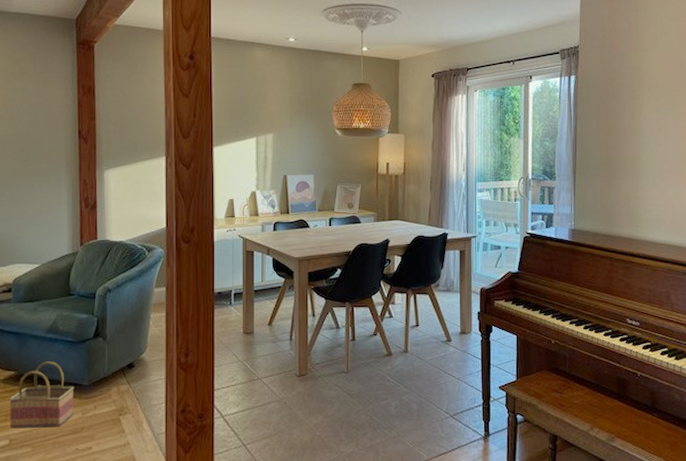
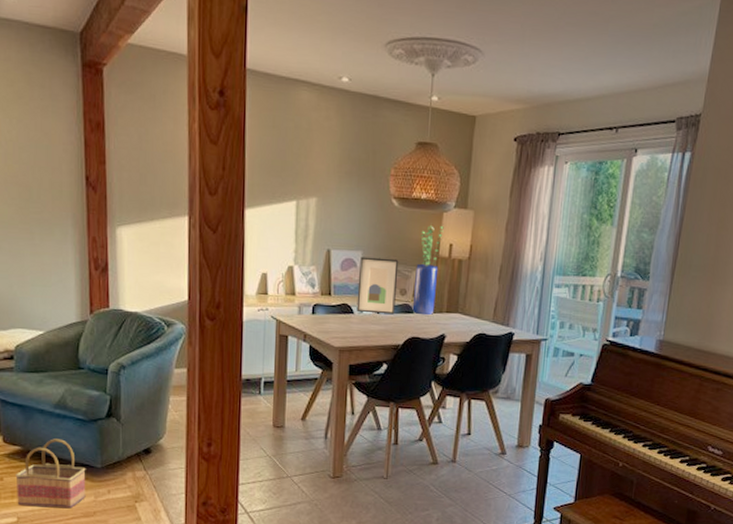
picture frame: none [311,178,345,226] -> present [356,256,399,315]
vase: none [359,147,381,224] -> present [412,223,444,316]

